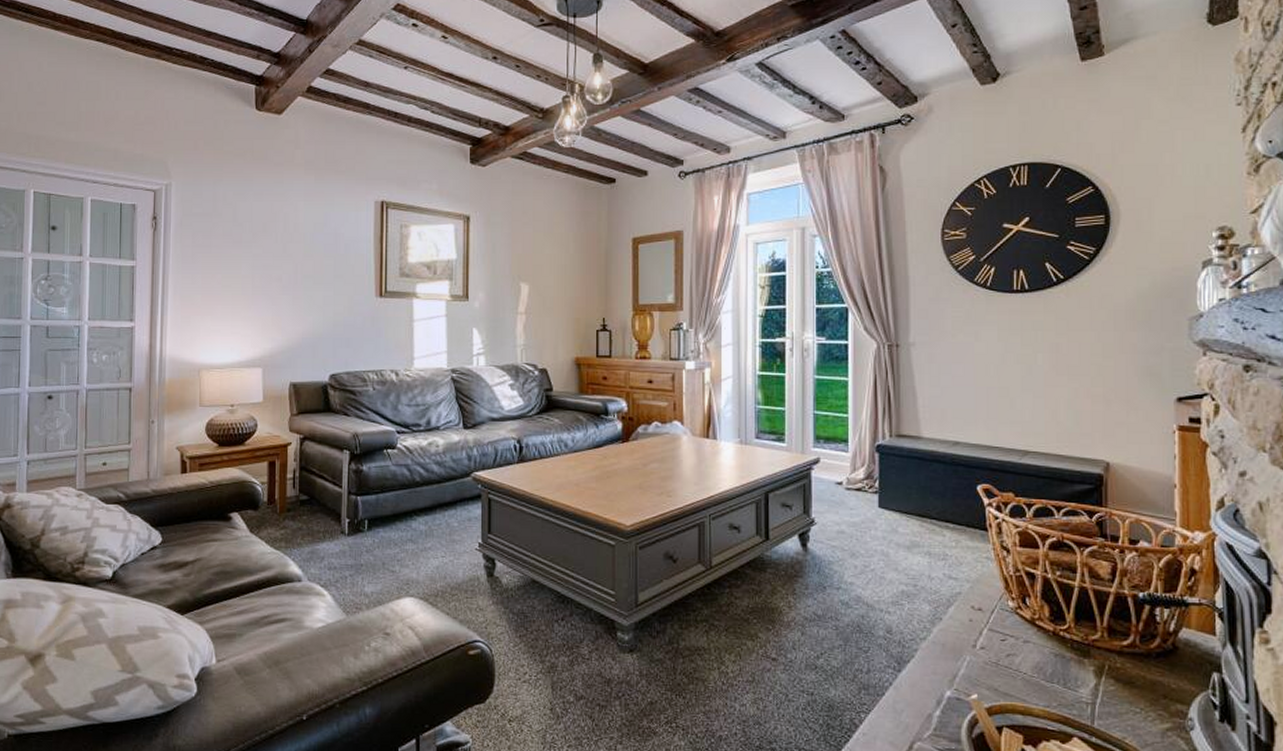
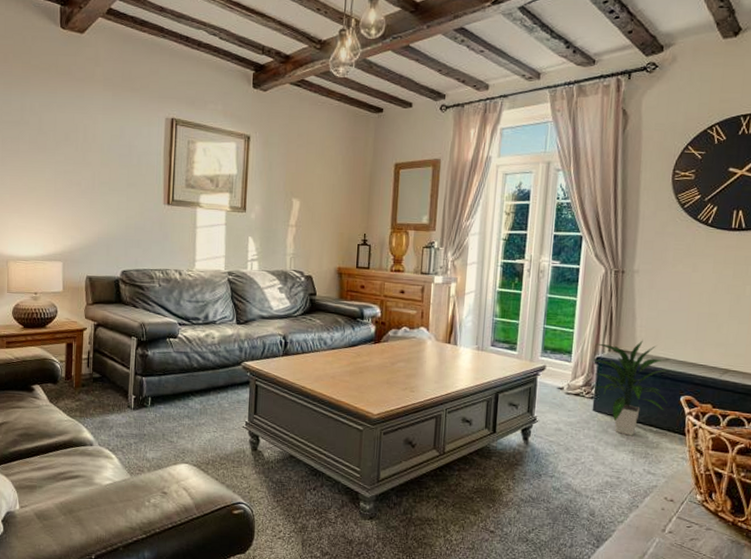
indoor plant: none [871,422,963,535] -> present [591,340,667,436]

